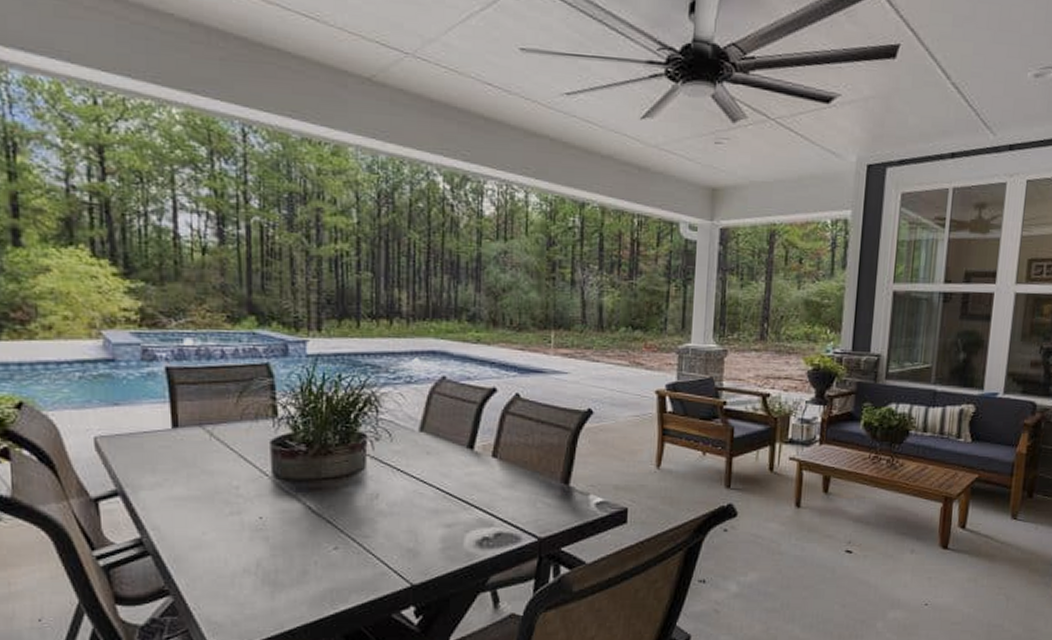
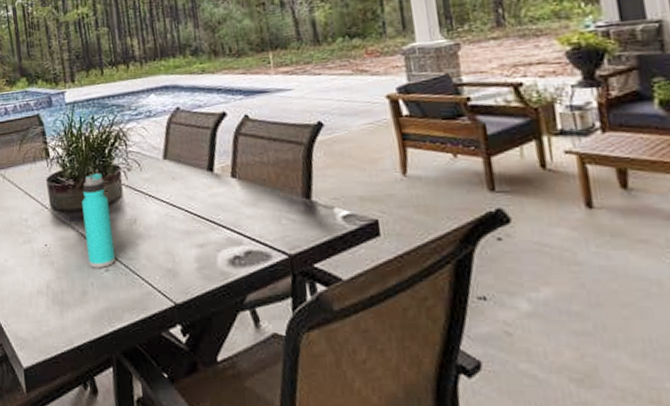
water bottle: none [314,440,348,545] -> present [81,173,116,268]

